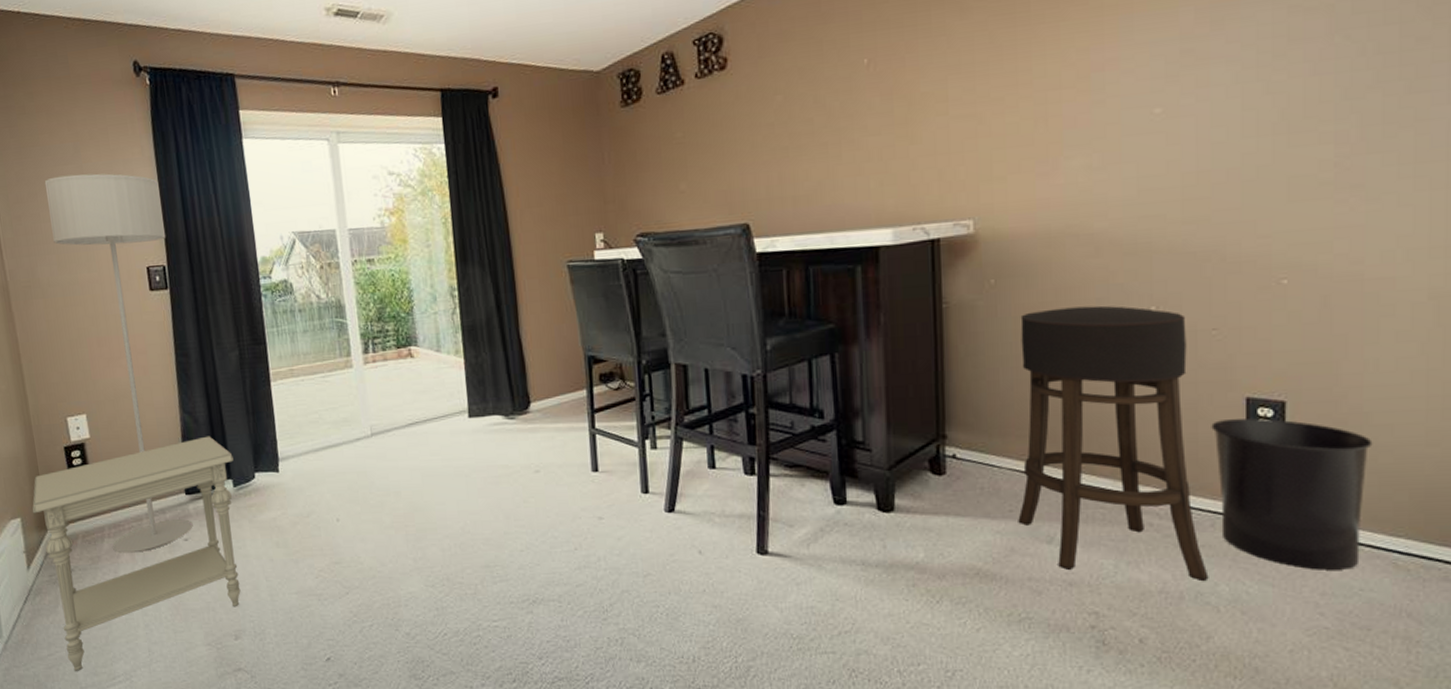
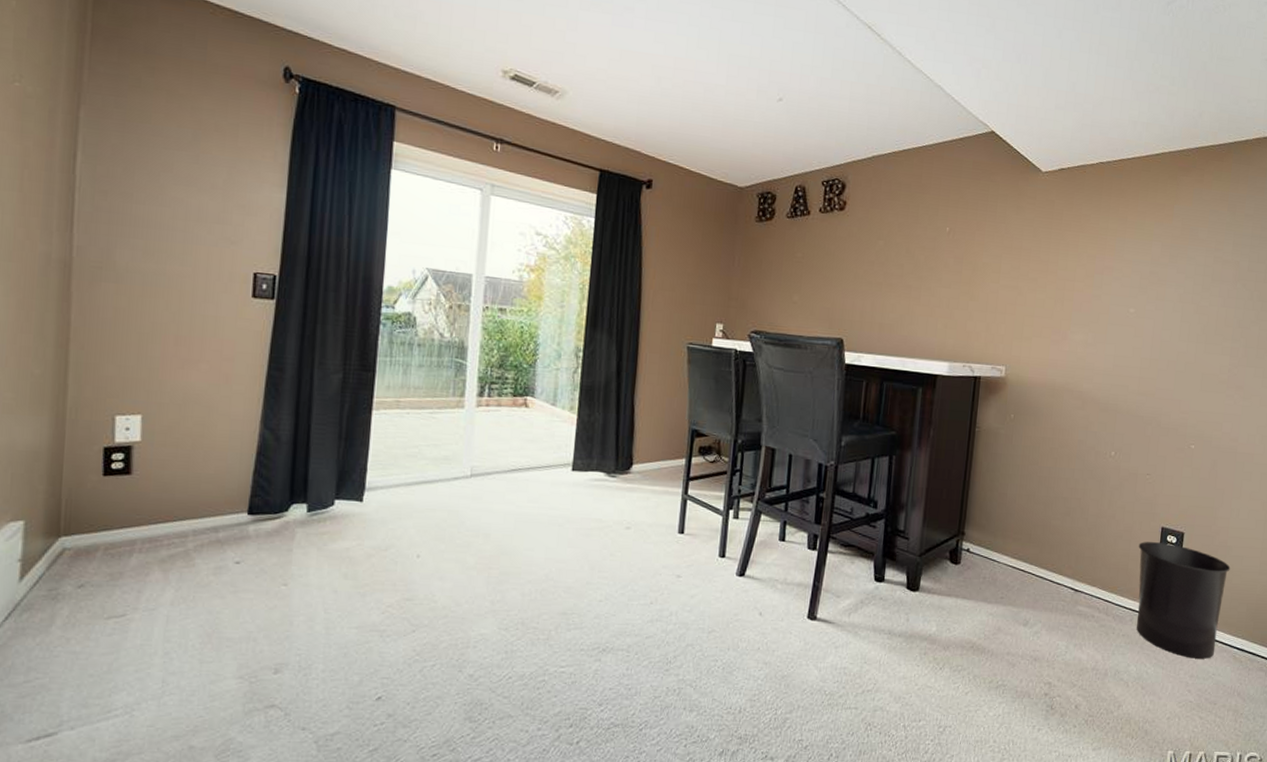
side table: present [32,436,241,671] -> none [42,456,313,702]
floor lamp: present [44,173,193,553] -> none [142,159,287,572]
bar stool: present [1018,305,1209,582] -> none [1006,443,1132,663]

